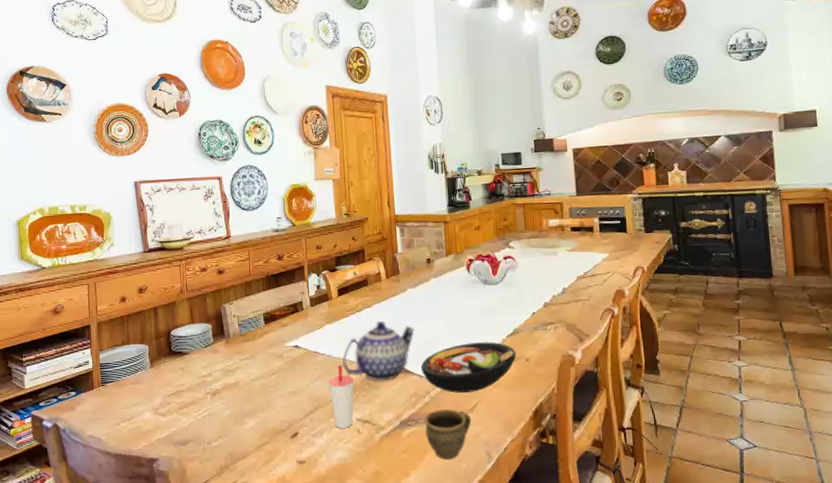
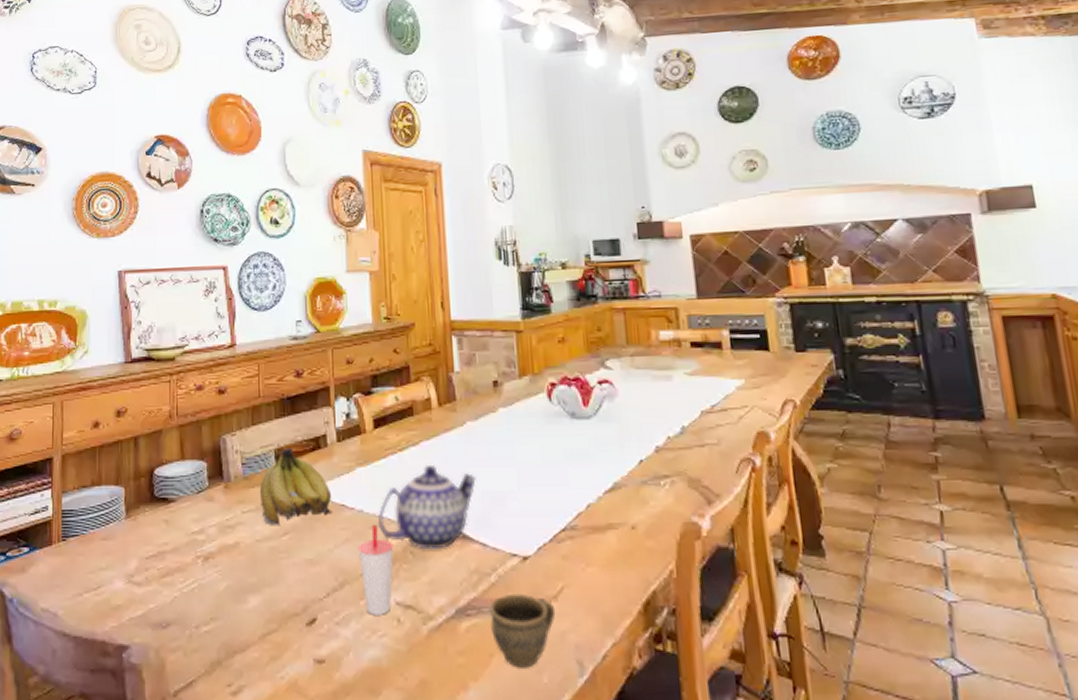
fruit: none [252,312,308,369] -> present [259,448,333,526]
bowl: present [421,342,517,393] -> none [485,500,618,571]

